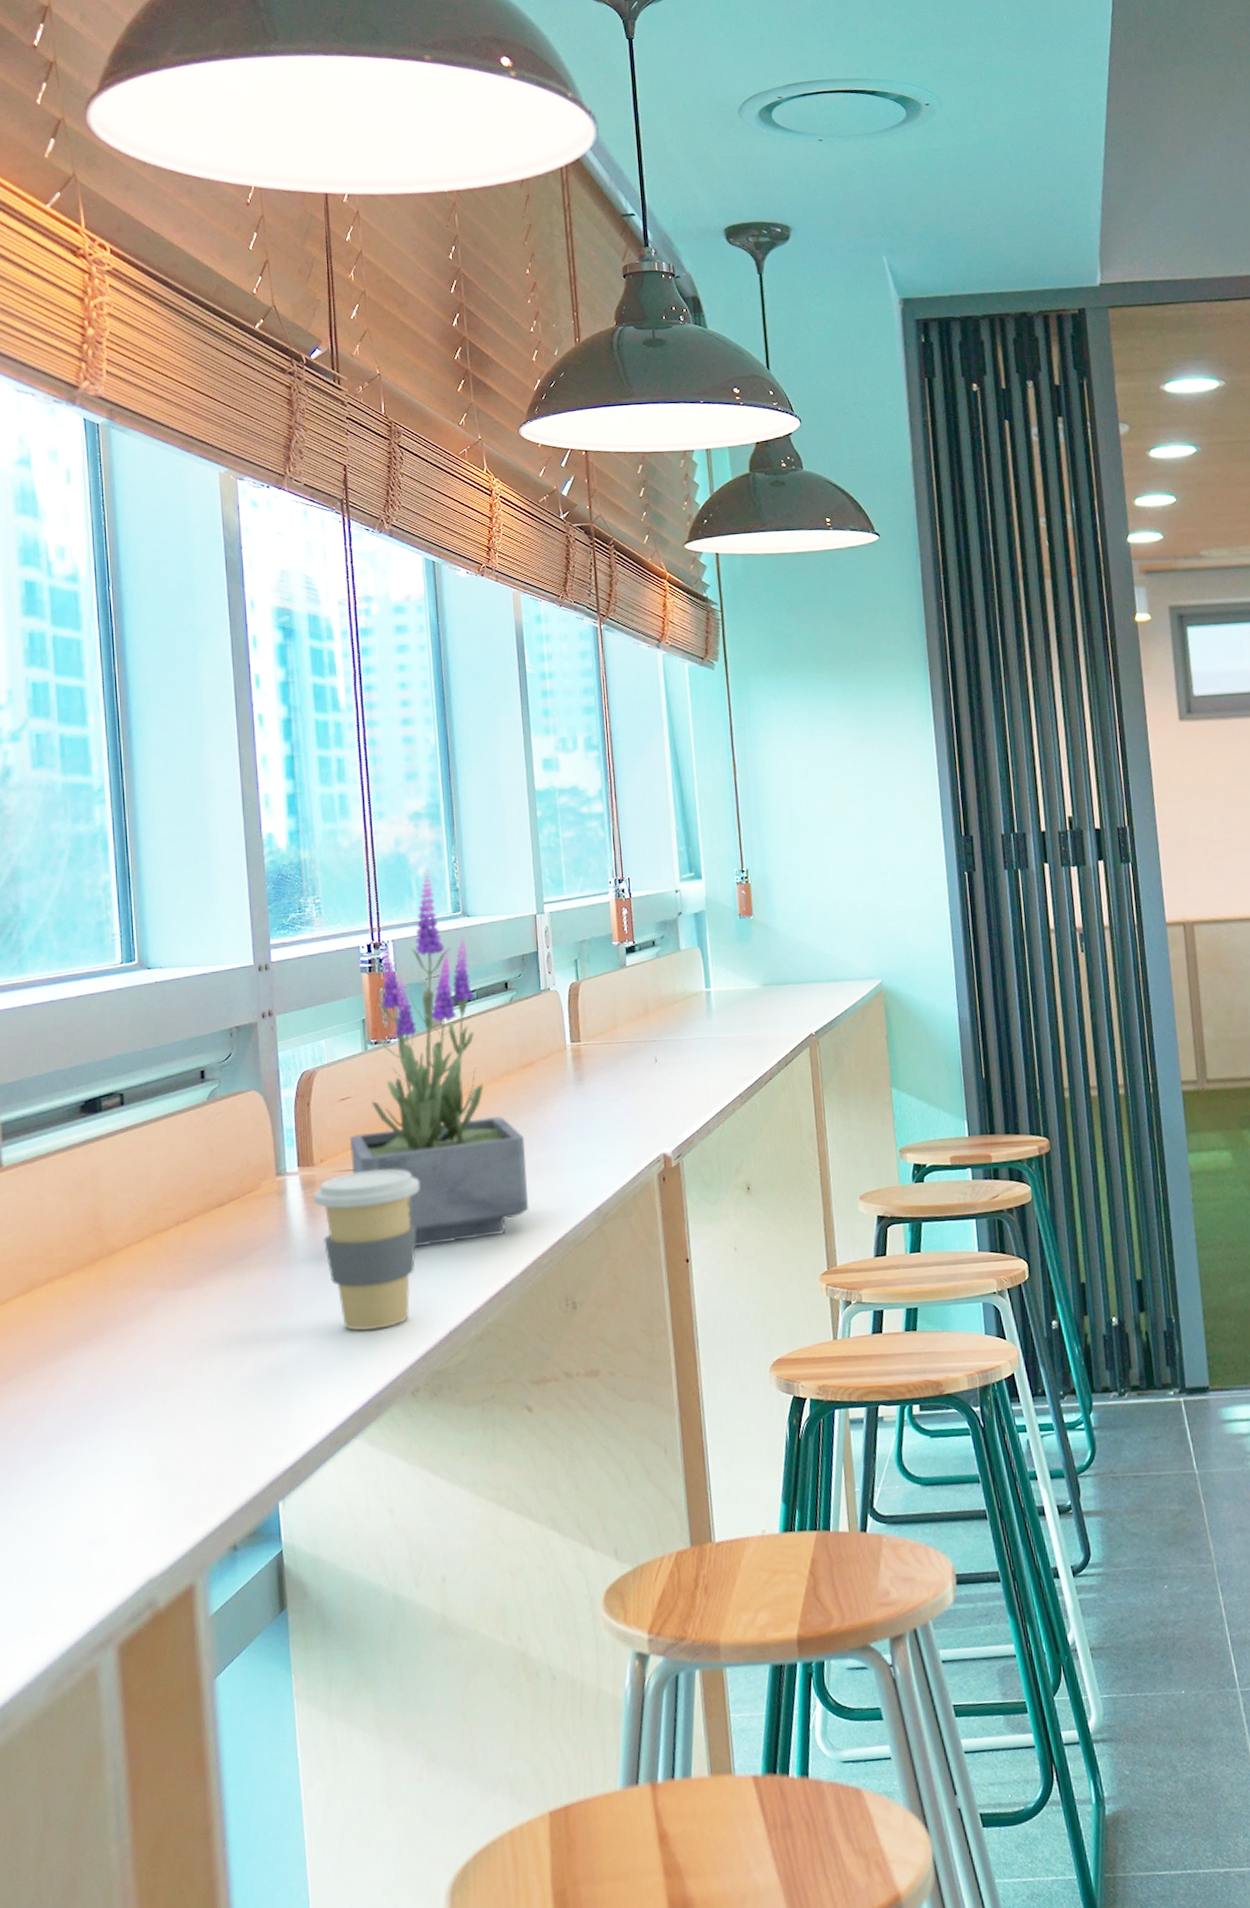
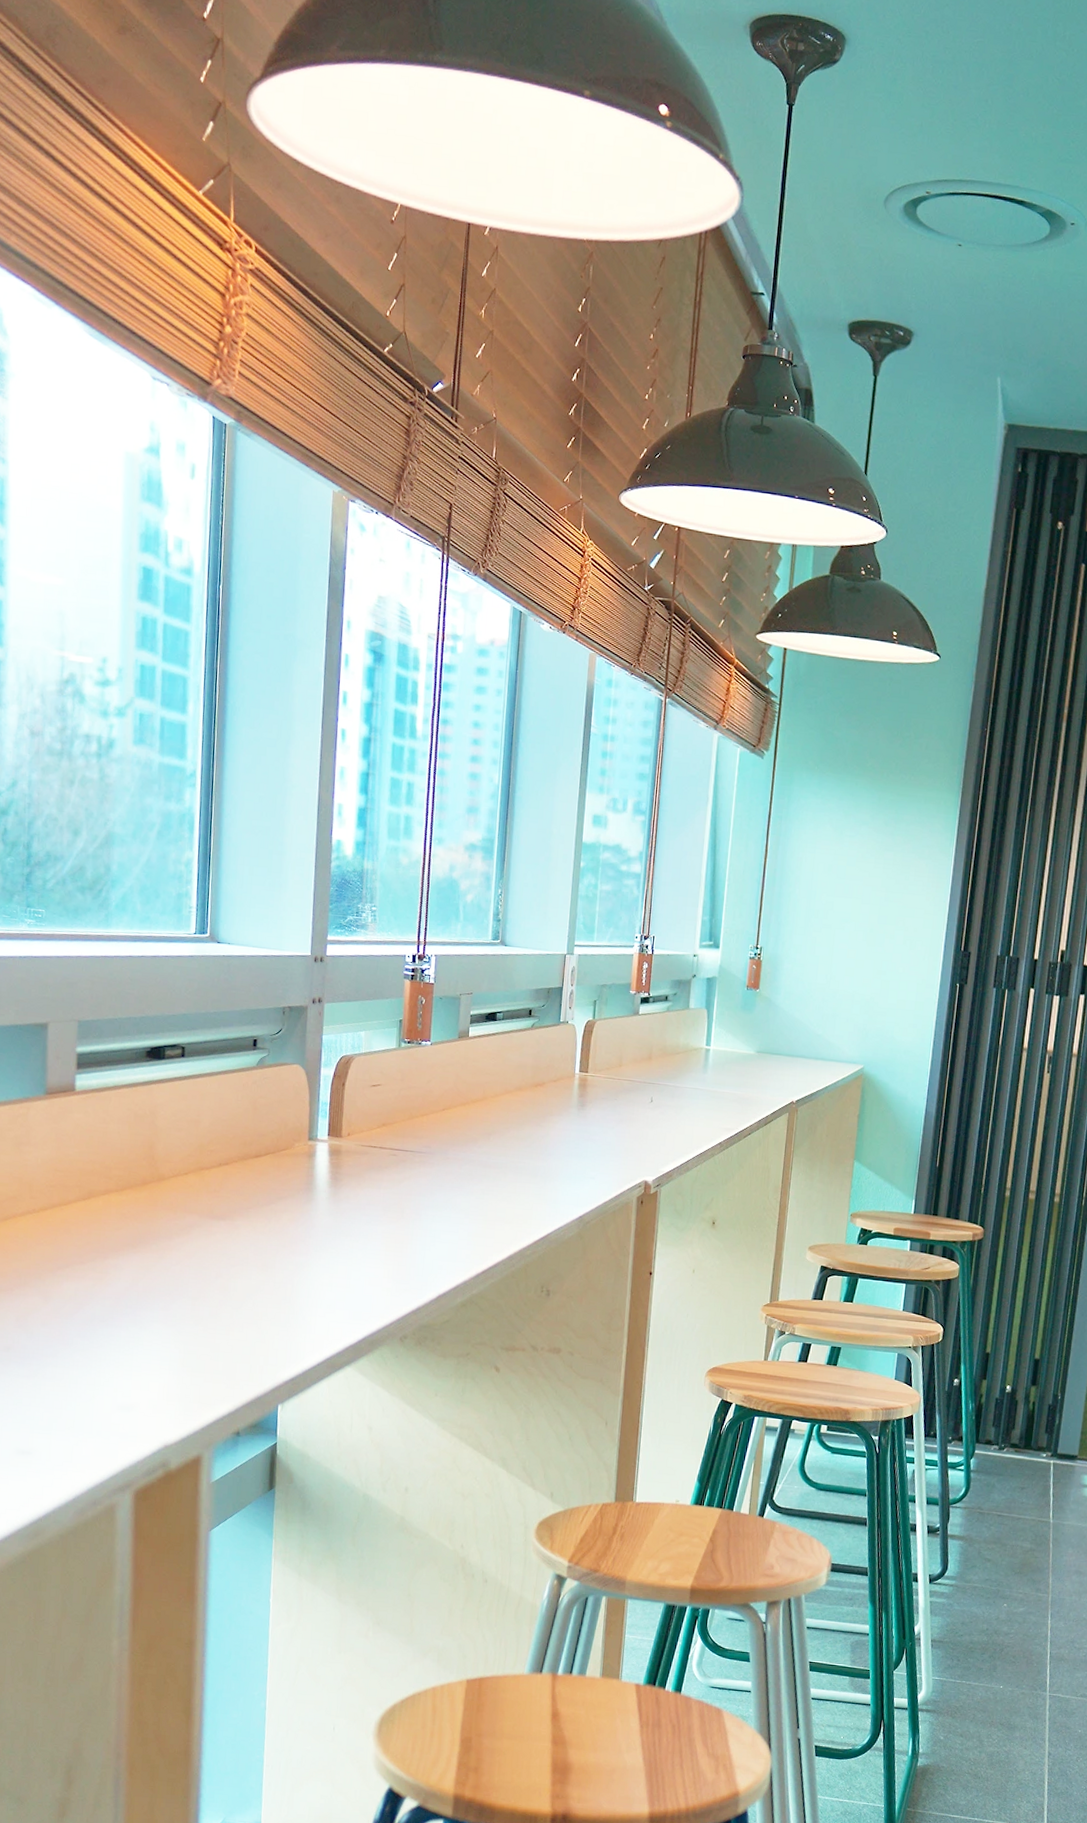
coffee cup: present [313,1169,420,1331] -> none [337,1149,431,1282]
potted plant: present [349,869,529,1247] -> none [374,897,526,1223]

